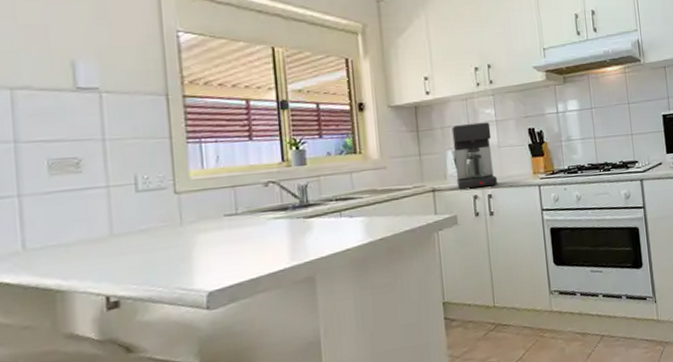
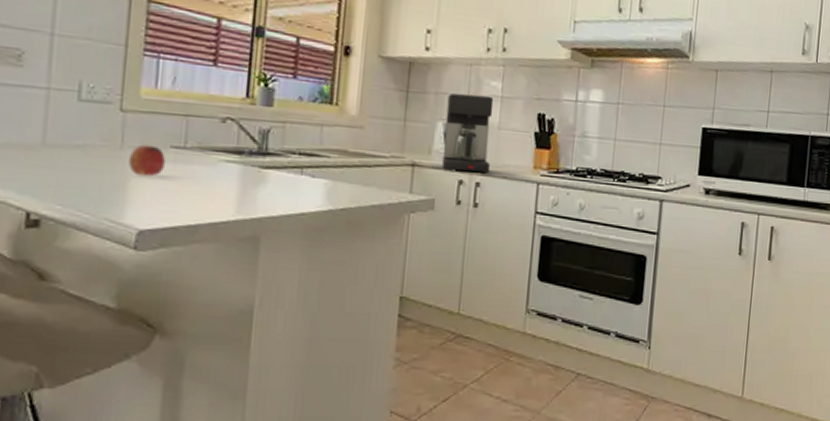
fruit: none [188,217,222,246] -> present [127,144,165,177]

